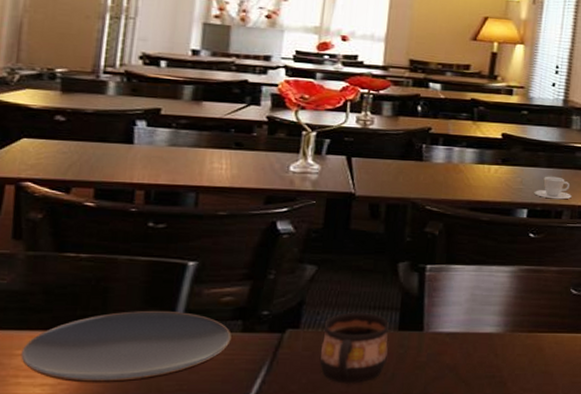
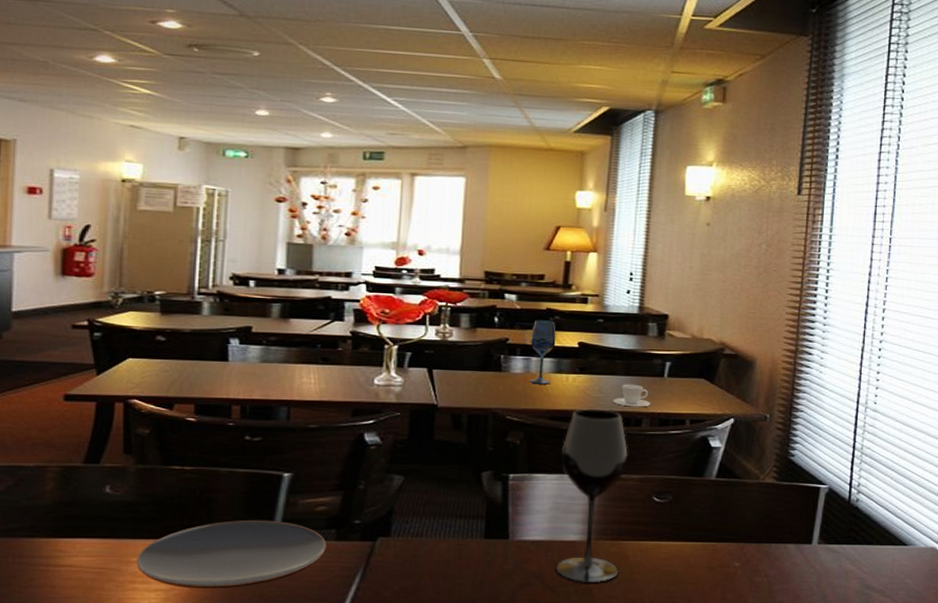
cup: present [319,312,389,385] -> none [410,520,475,592]
wineglass: none [450,110,480,175] -> present [529,320,556,385]
wineglass: none [470,199,548,376] -> present [556,408,628,583]

